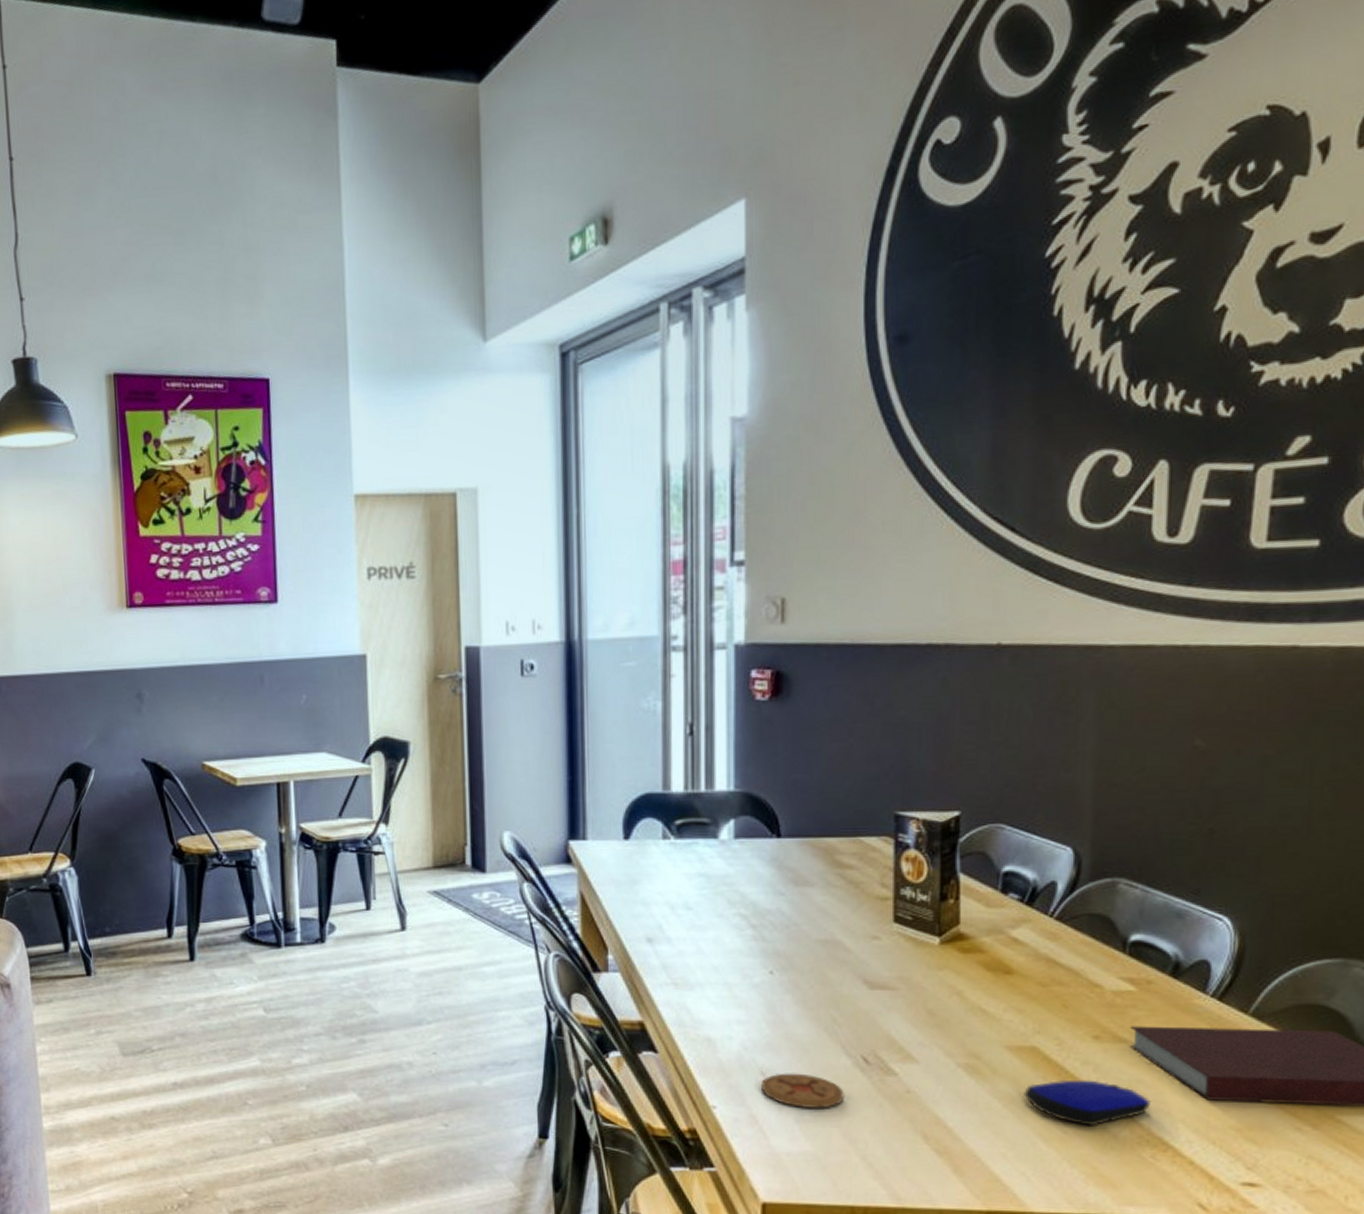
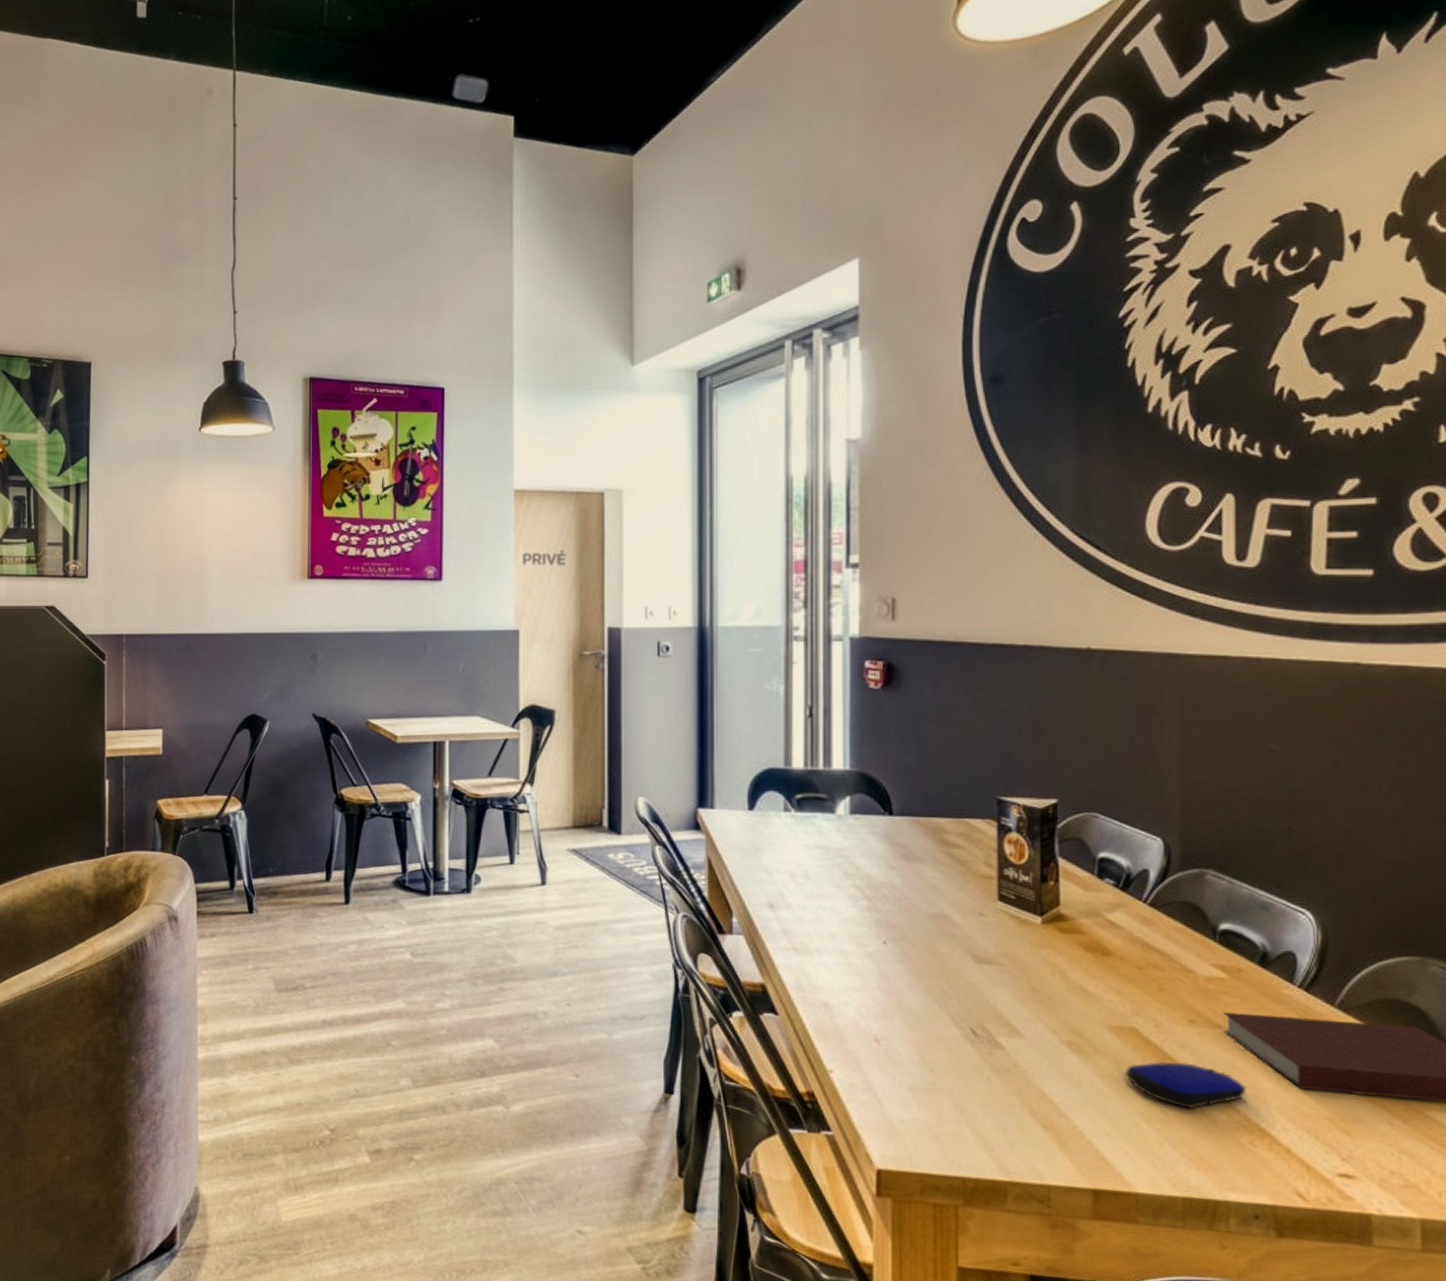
coaster: present [762,1073,845,1109] -> none [876,1040,955,1079]

